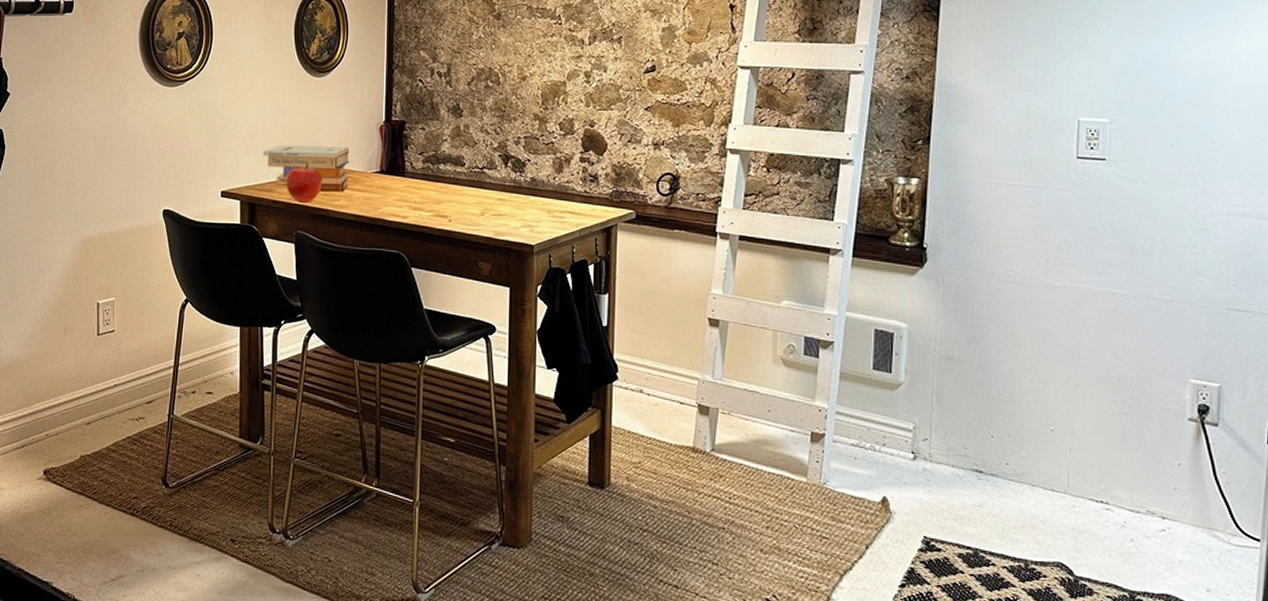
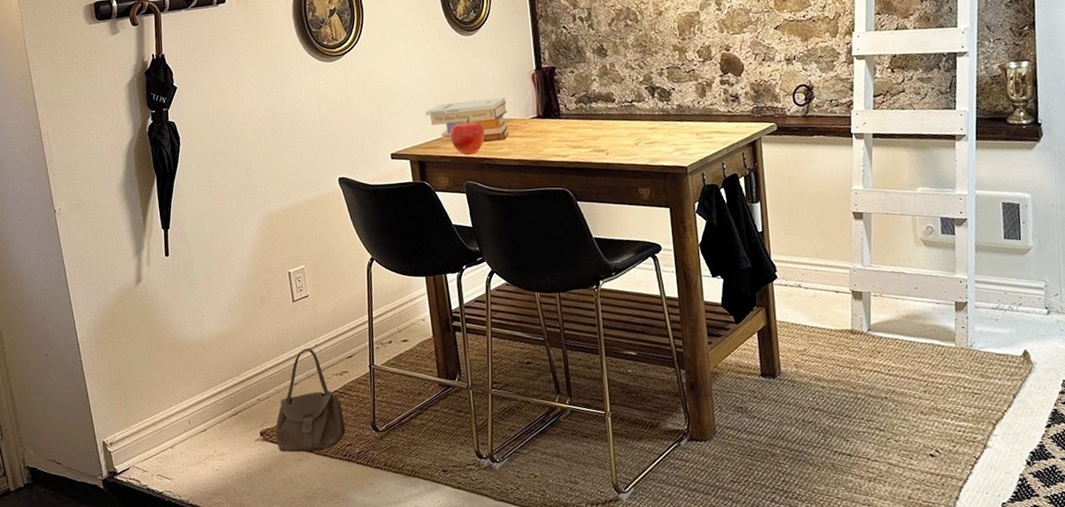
handbag: none [59,387,134,500] -> present [275,348,345,452]

